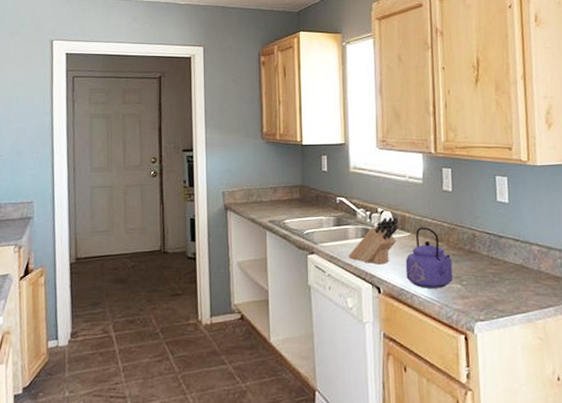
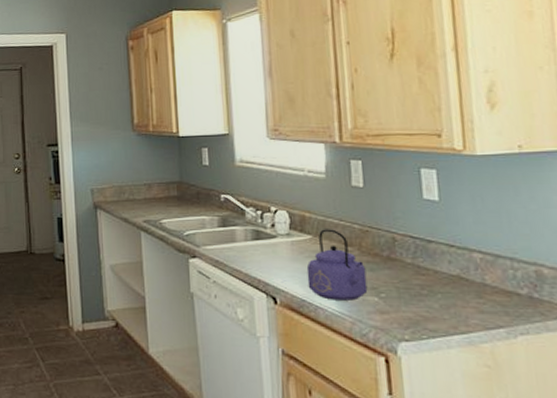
knife block: present [348,216,399,265] -> none [236,216,297,271]

